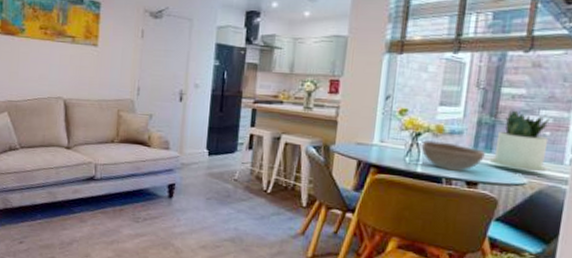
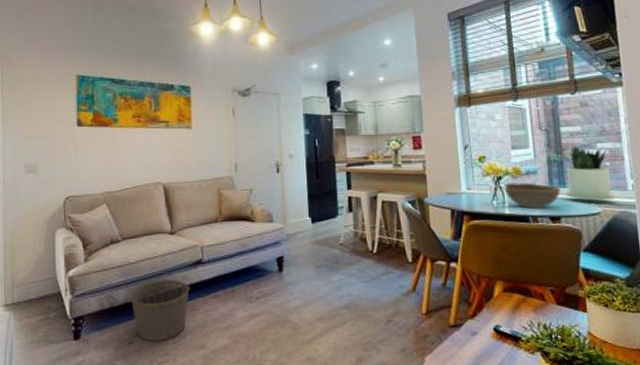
basket: none [23,190,81,246] -> present [130,279,191,342]

